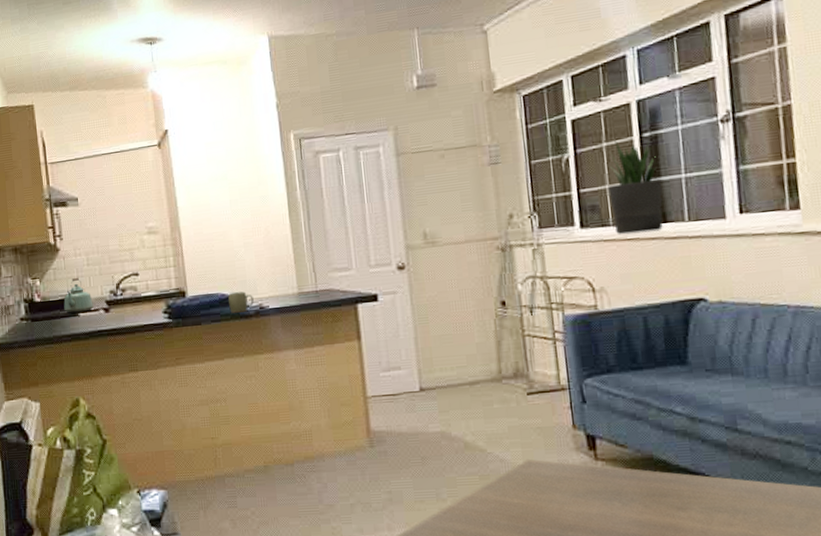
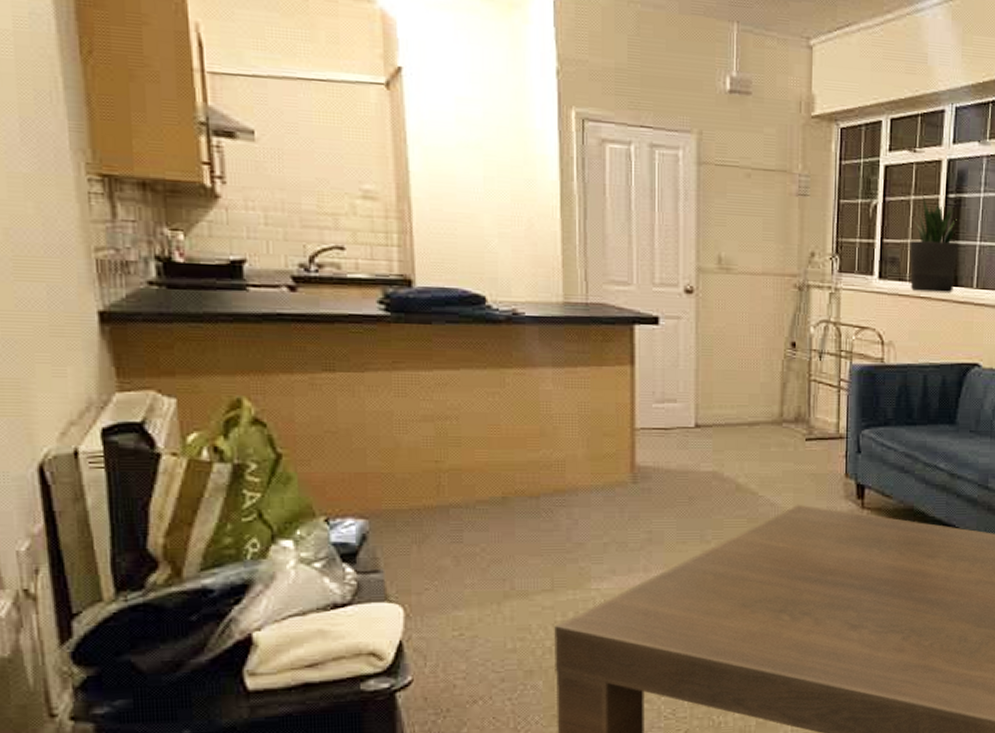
kettle: present [64,277,94,313] -> none [223,238,272,286]
mug: present [228,291,254,313] -> none [472,290,505,316]

